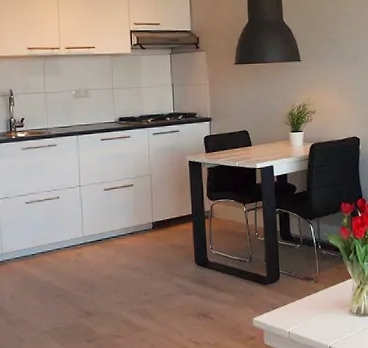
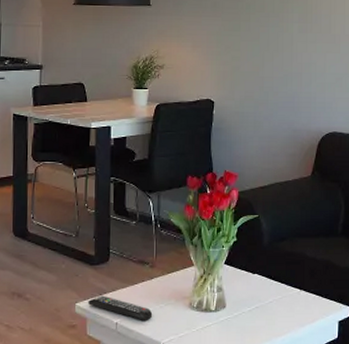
remote control: none [263,309,320,329] -> present [87,295,153,322]

